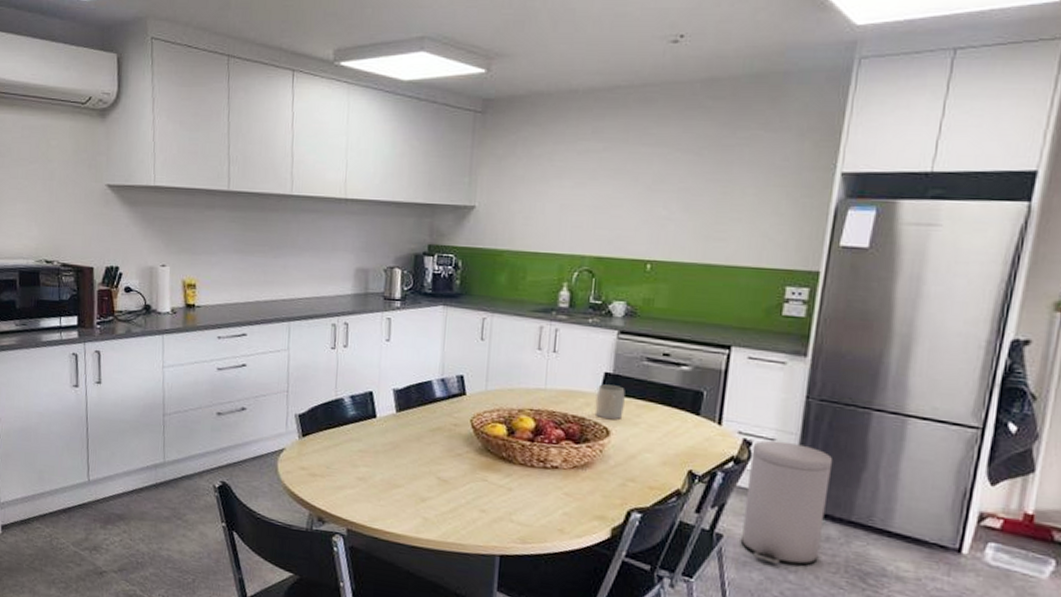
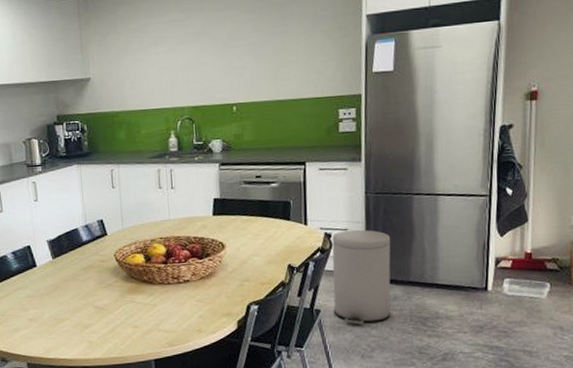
mug: present [594,384,625,420] -> none [209,207,233,236]

